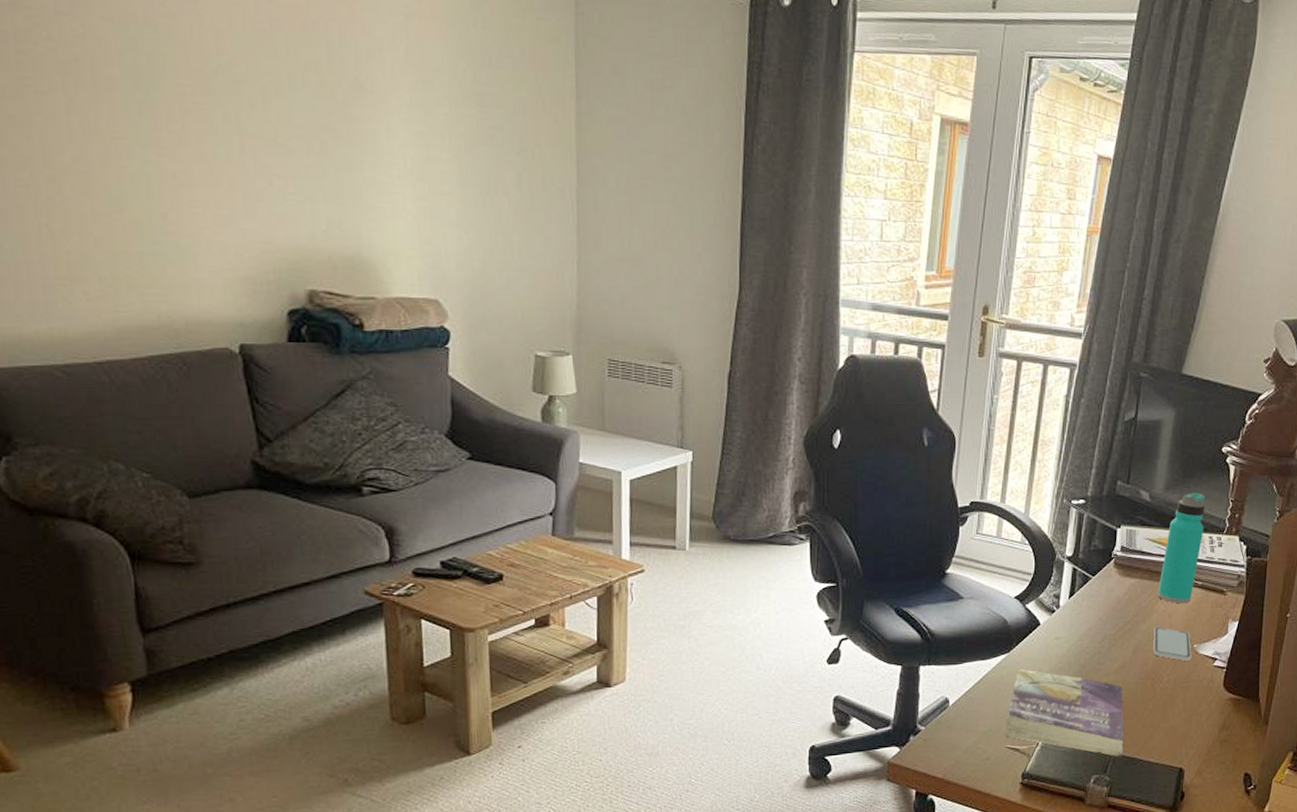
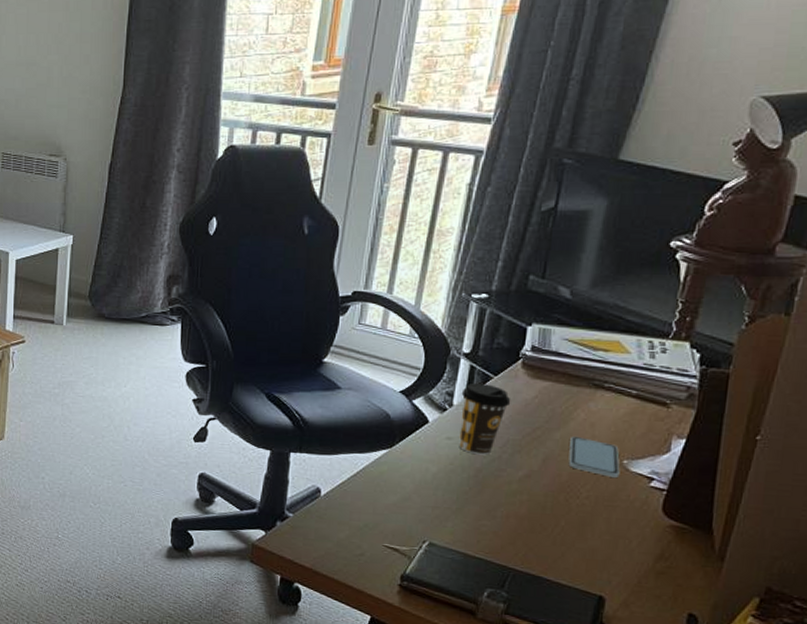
book: present [1006,669,1124,757] -> none [384,466,528,574]
coffee cup: none [1066,584,1107,652] -> present [459,382,511,455]
water bottle: present [1158,493,1206,604] -> none [577,291,646,414]

